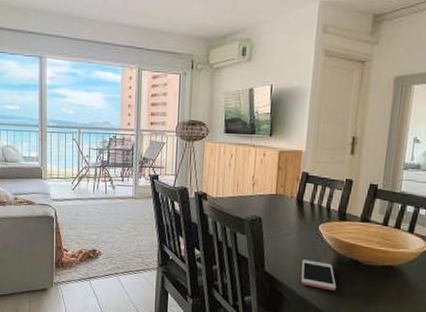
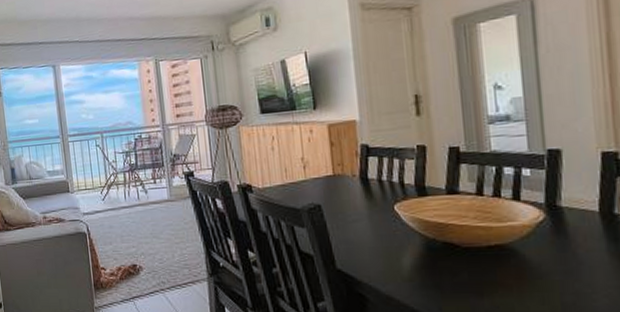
cell phone: present [300,259,337,291] -> none [381,249,433,285]

